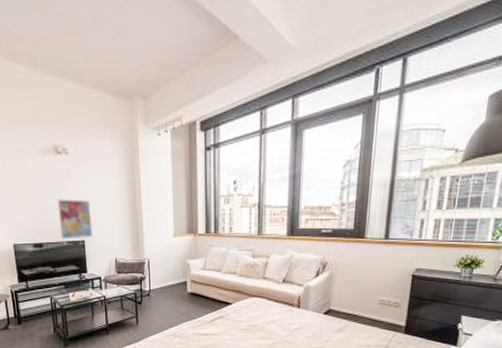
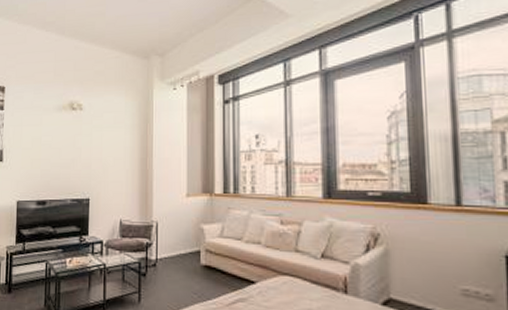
wall art: present [57,199,93,240] -> none [65,154,100,197]

